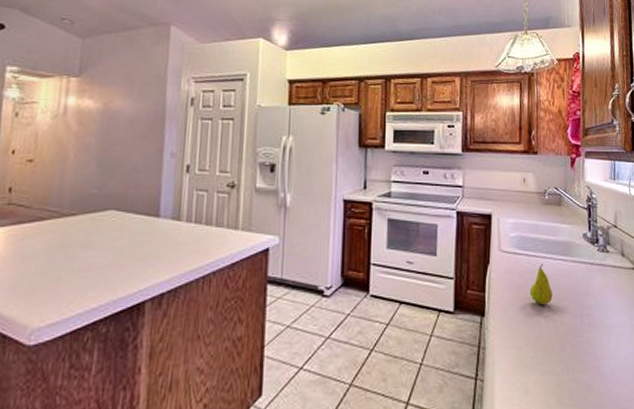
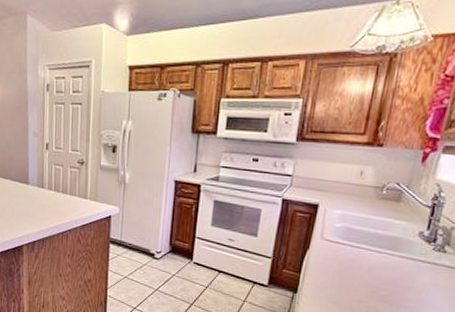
fruit: present [529,264,553,306] -> none [346,255,371,292]

